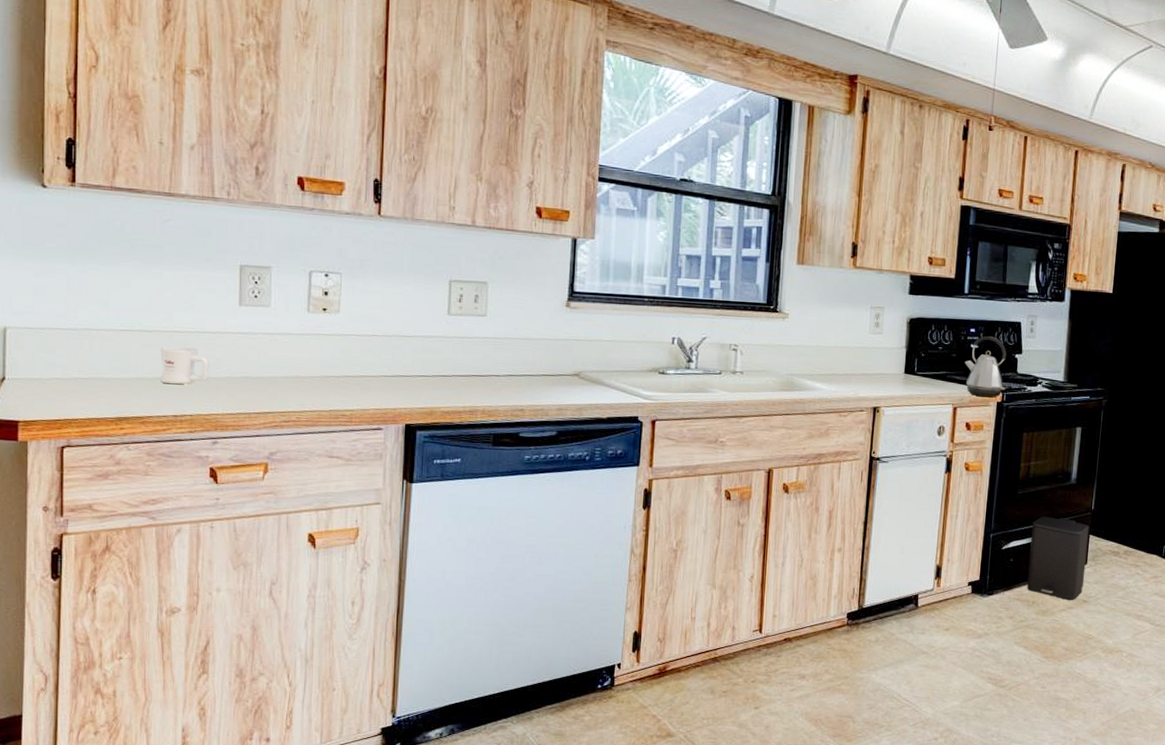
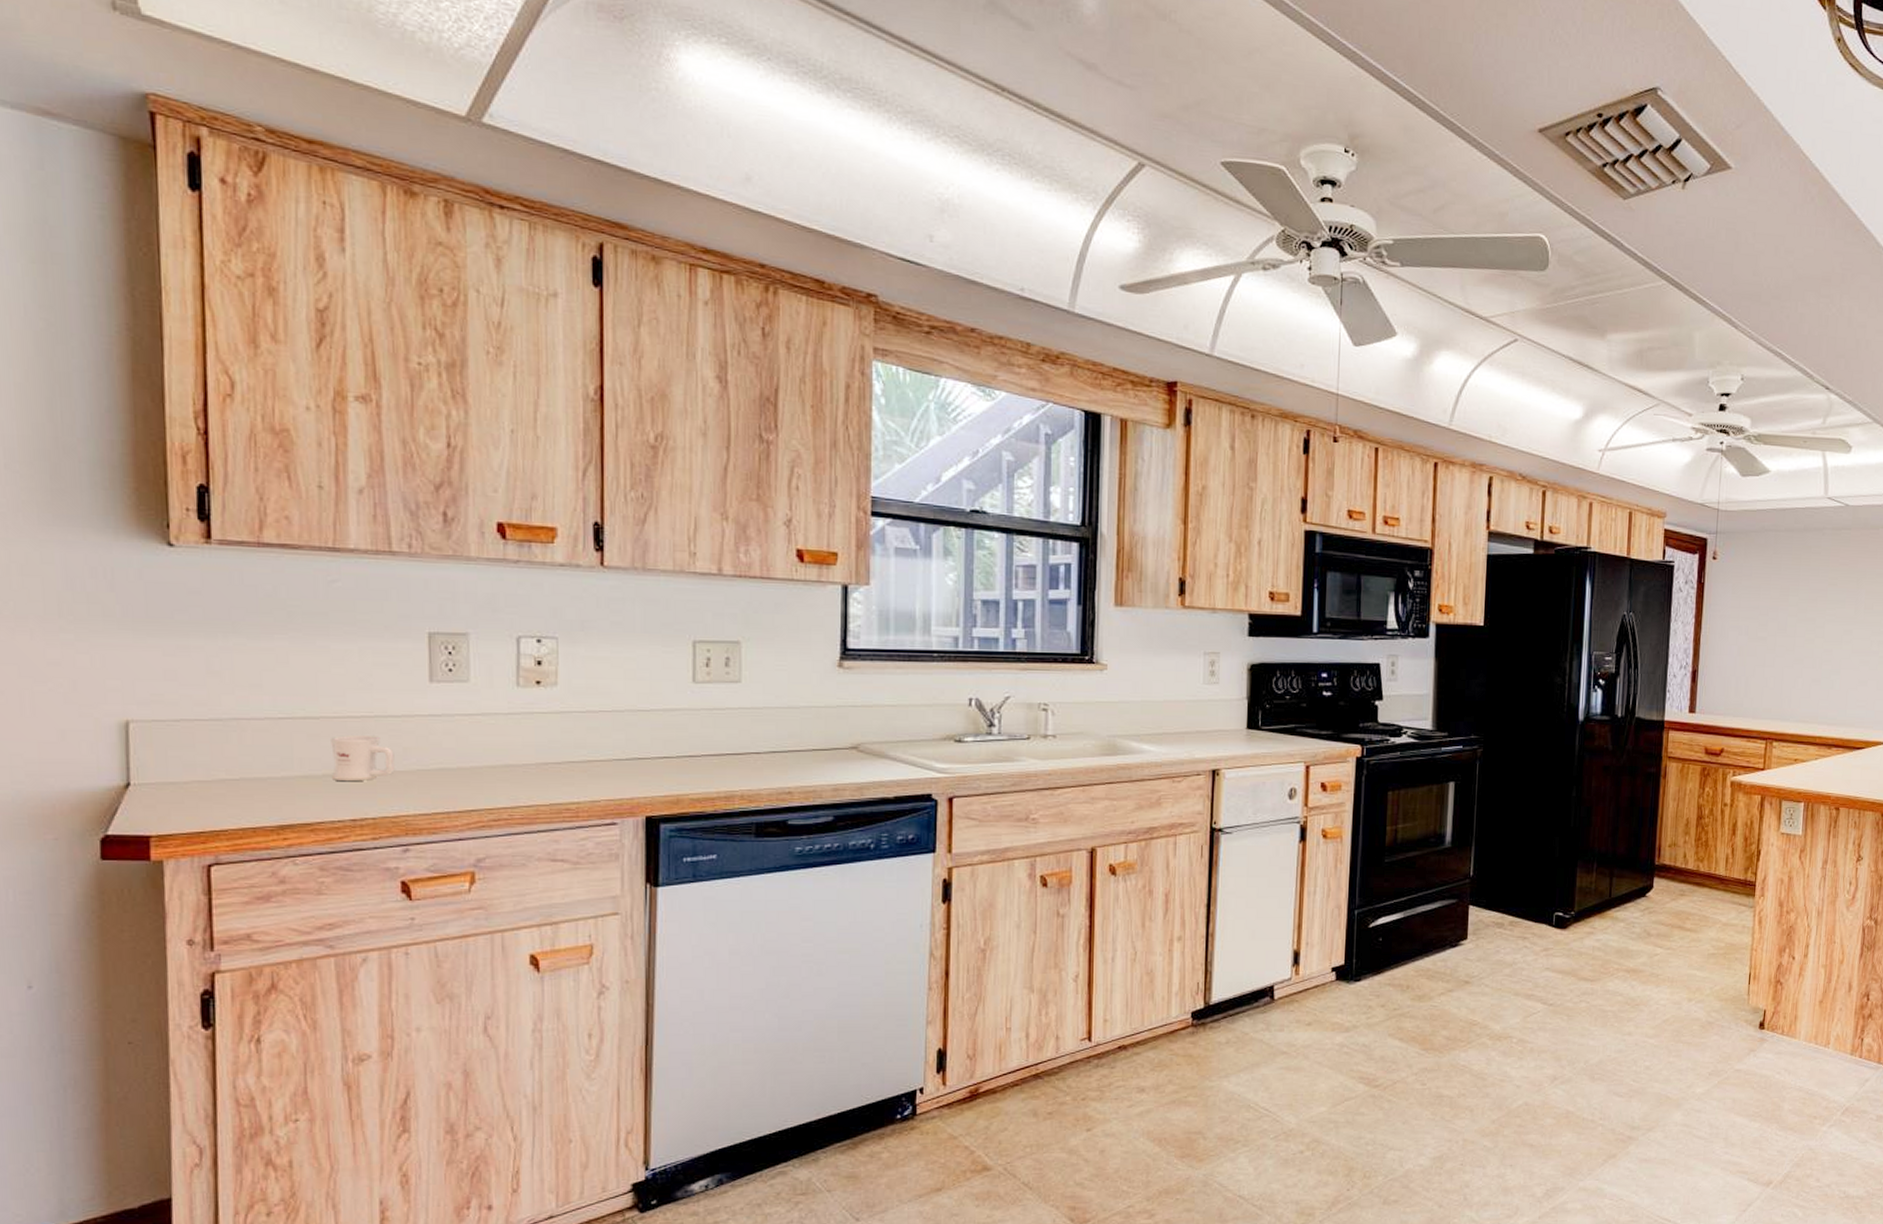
kettle: present [964,336,1007,398] -> none [1316,681,1366,752]
pedal bin: present [1026,516,1089,600] -> none [1399,886,1468,982]

